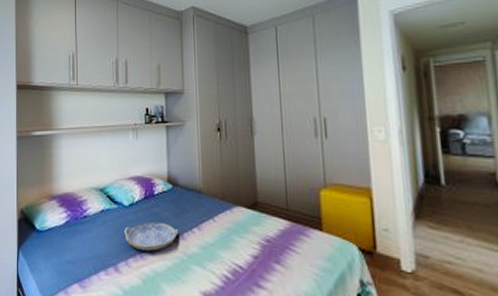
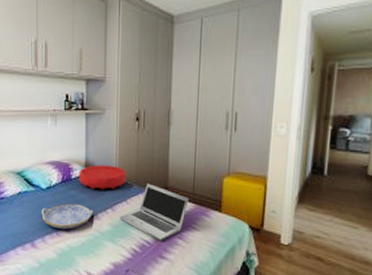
cushion: none [161,179,211,207] -> present [79,165,126,190]
laptop: none [207,198,283,266] -> present [120,183,189,241]

